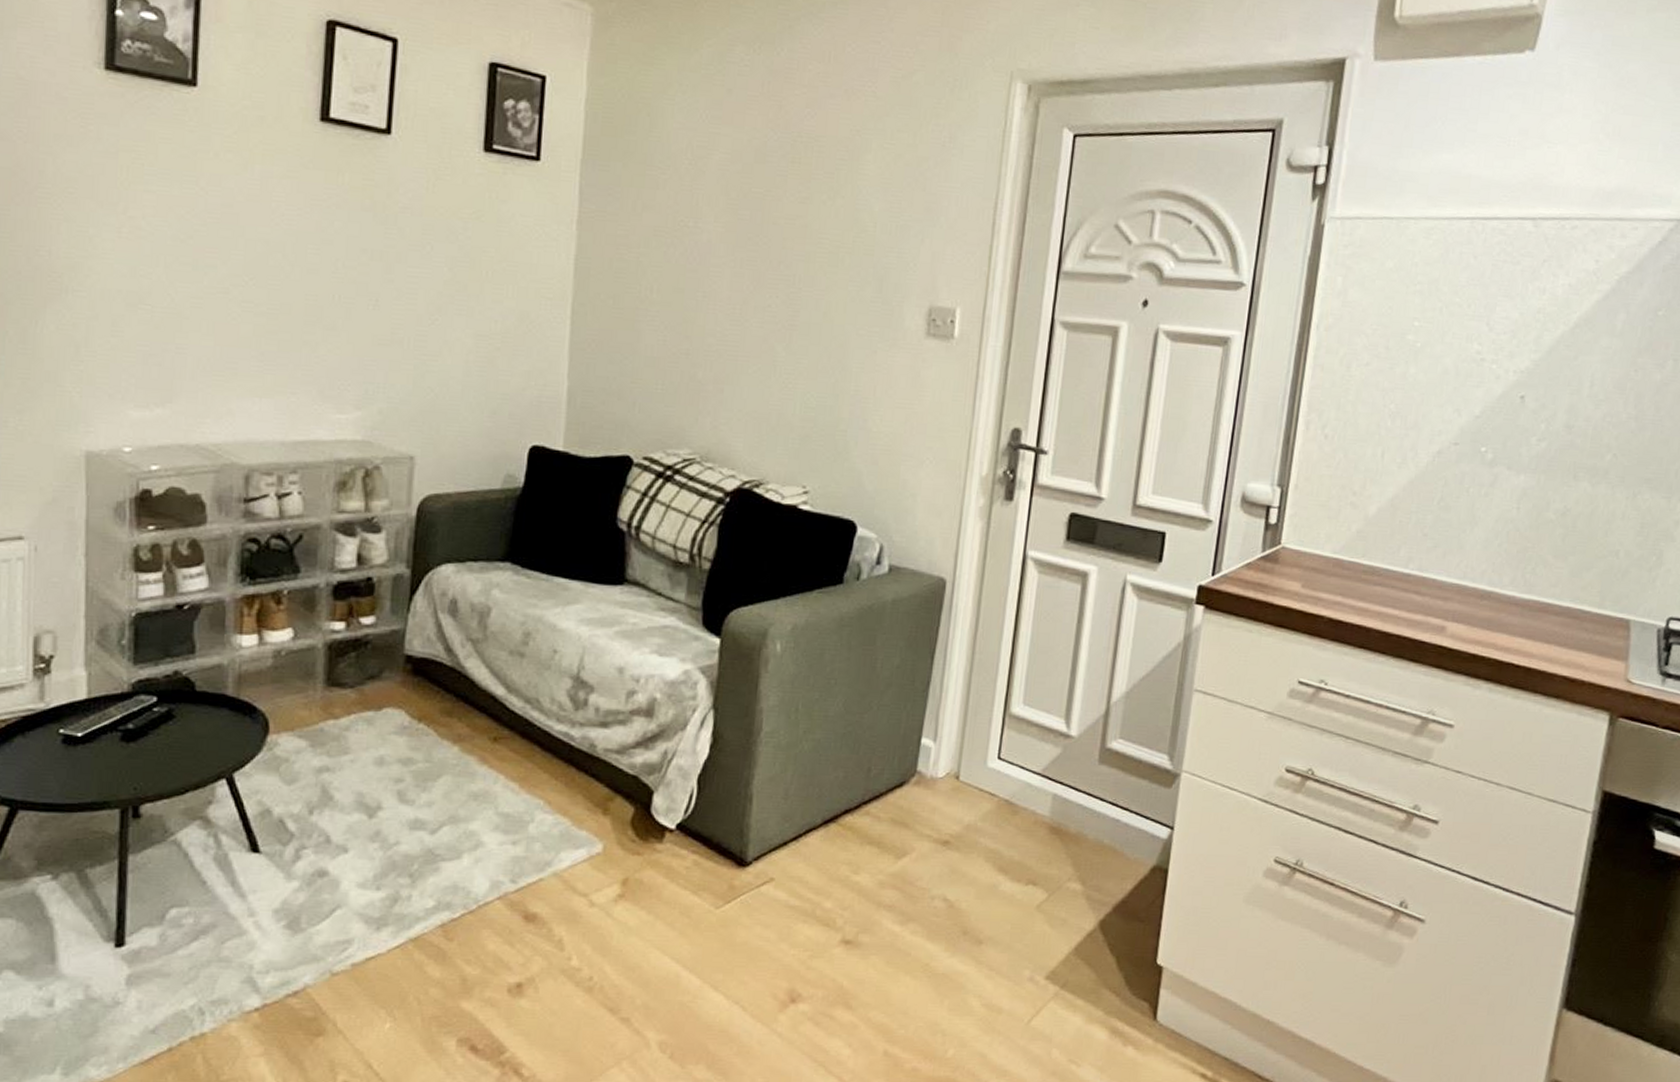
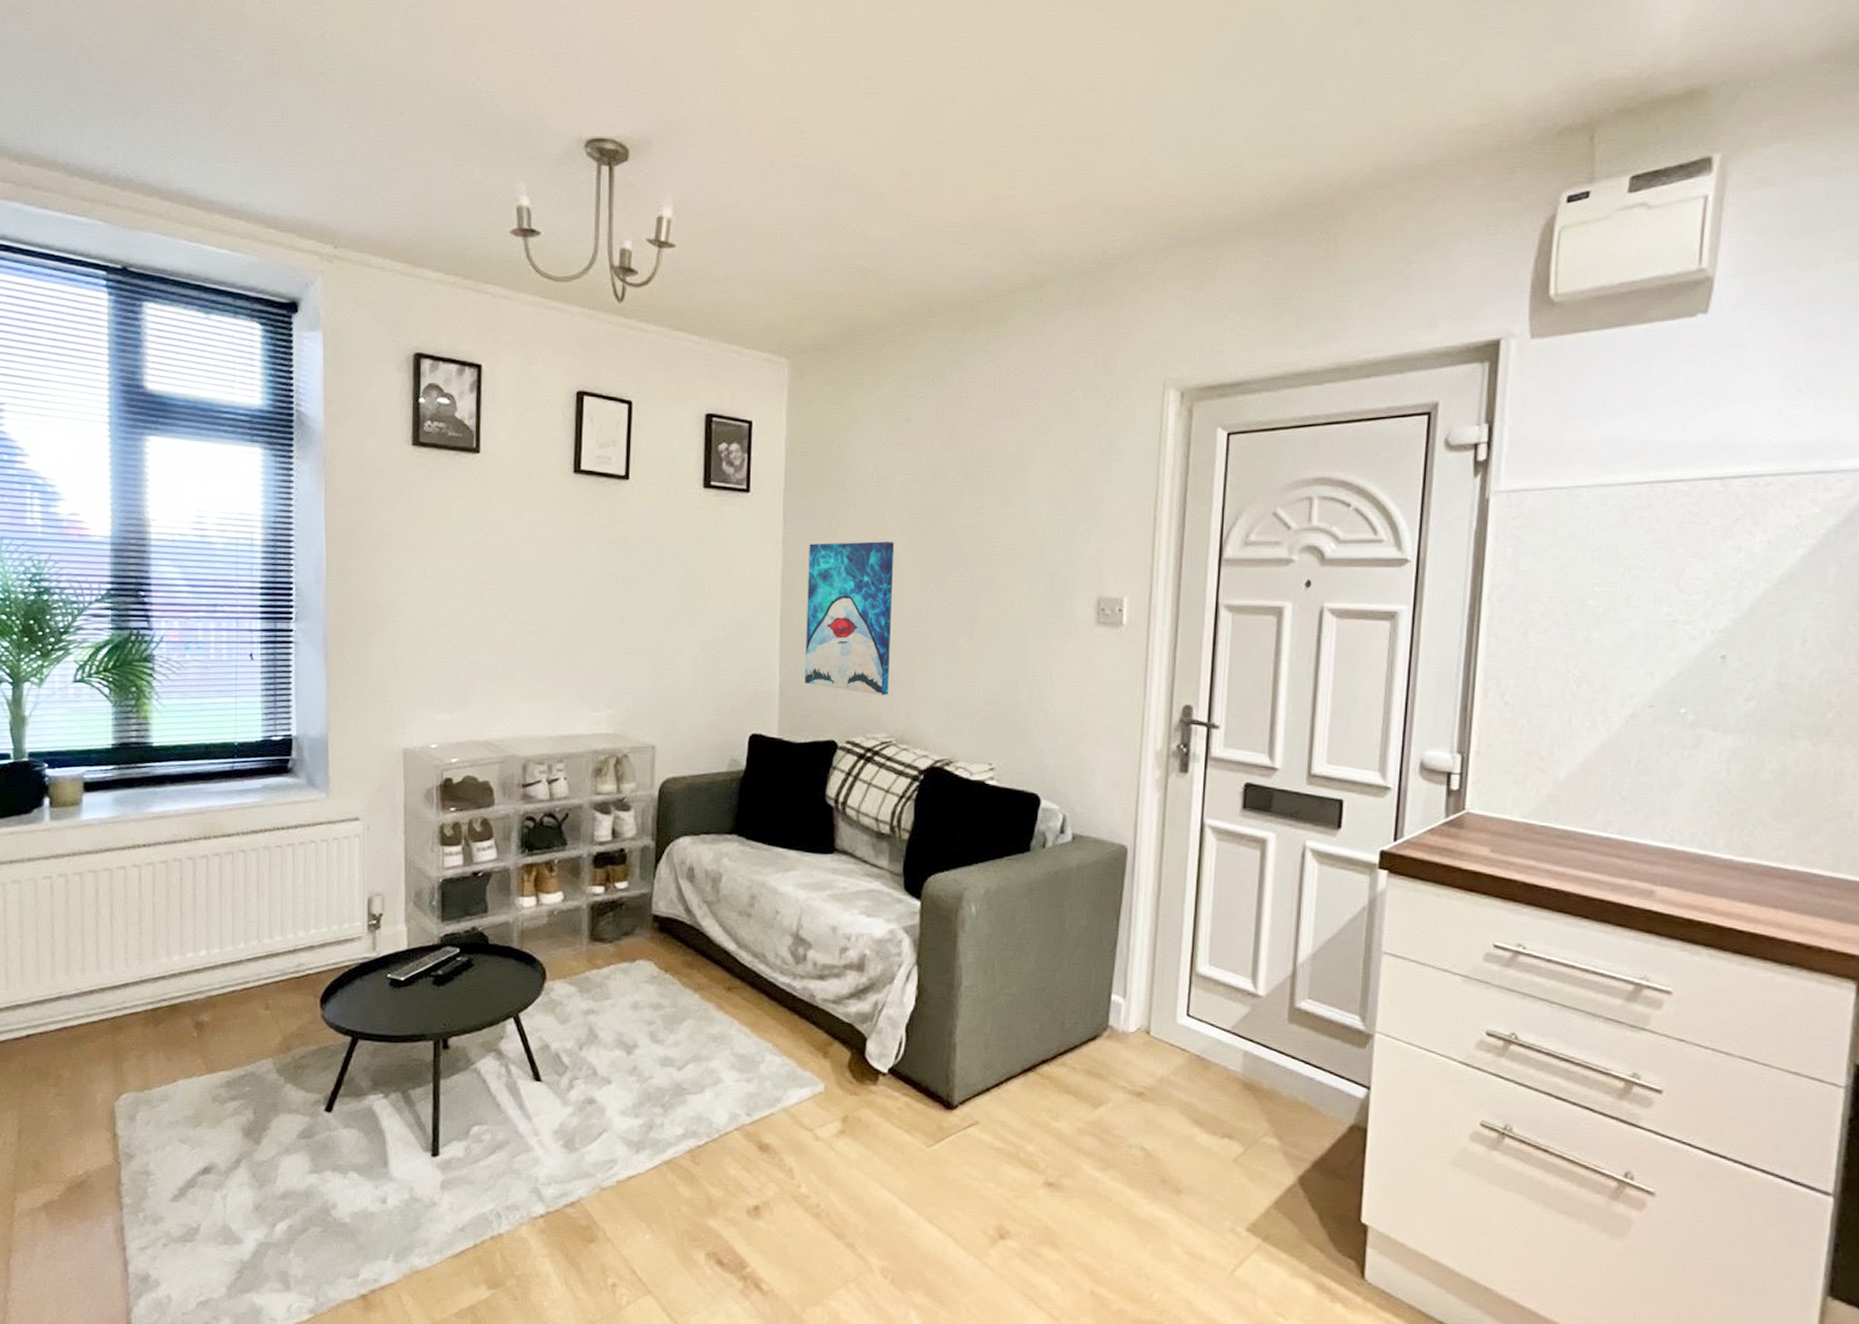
wall art: none [597,226,708,406] -> present [804,541,895,695]

